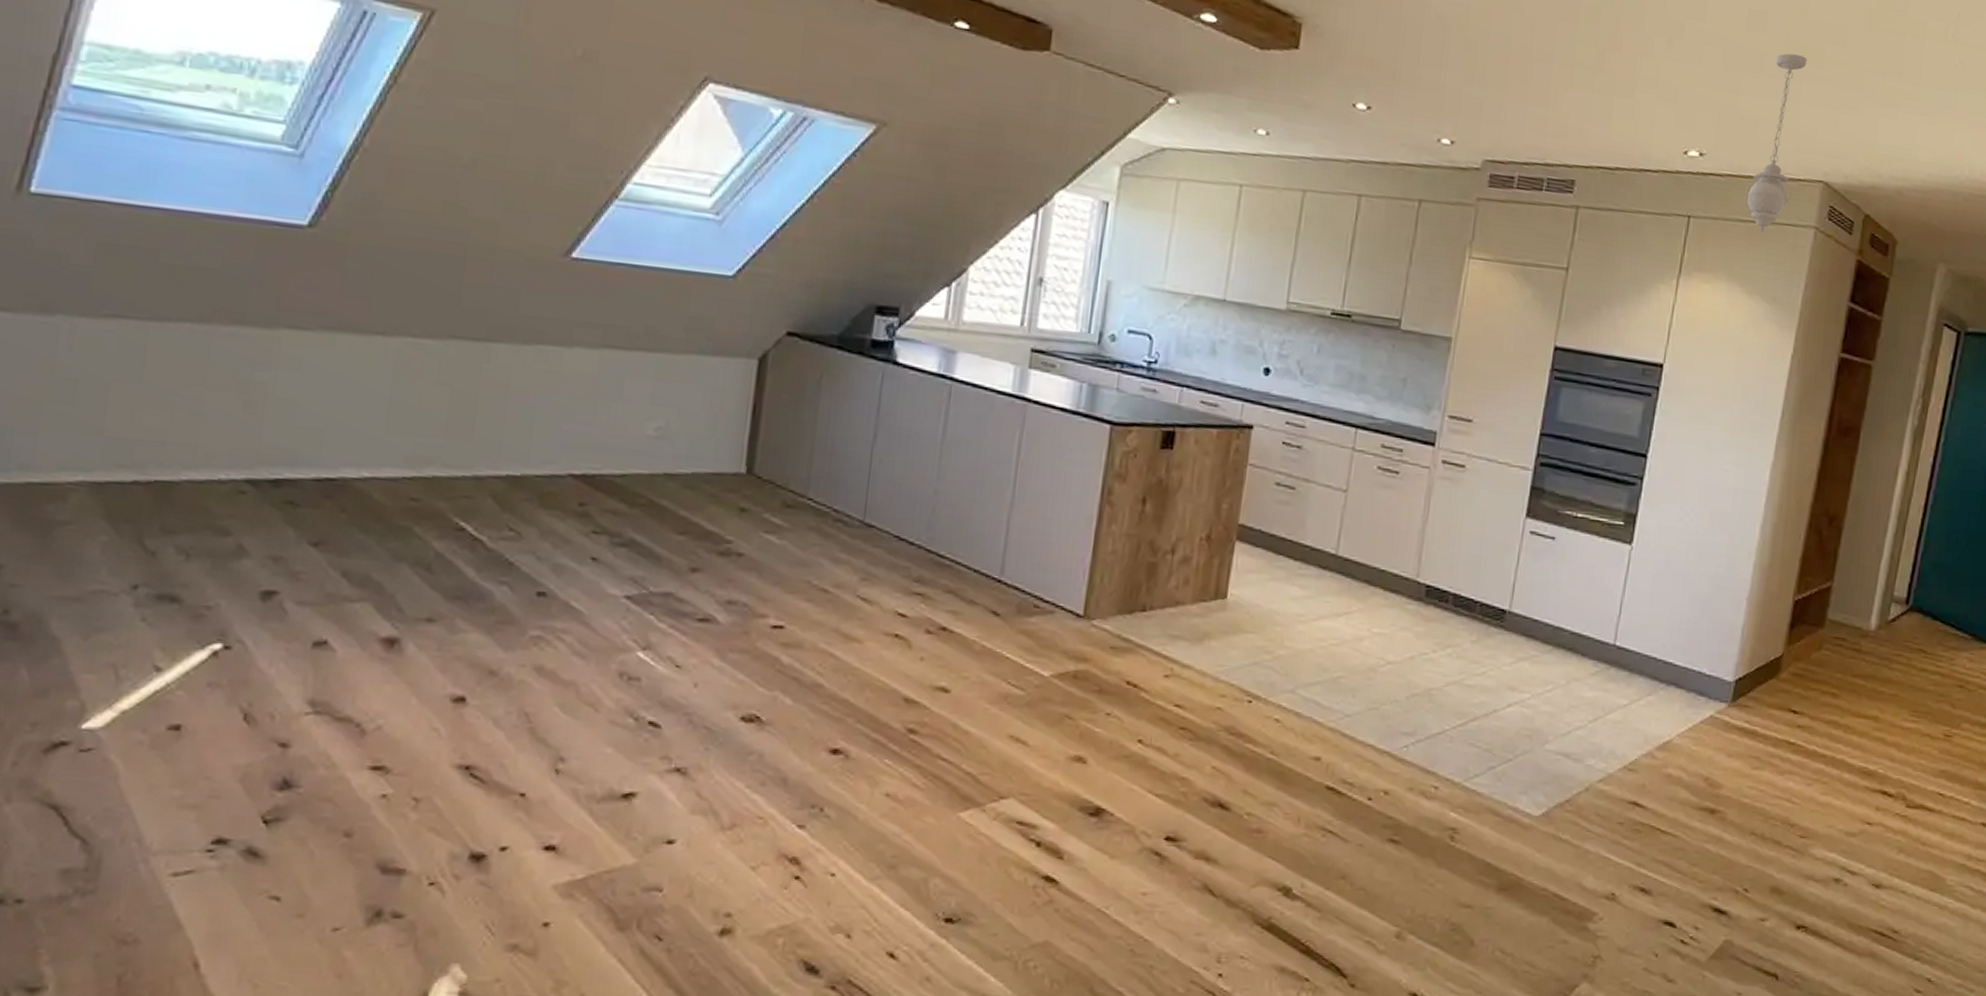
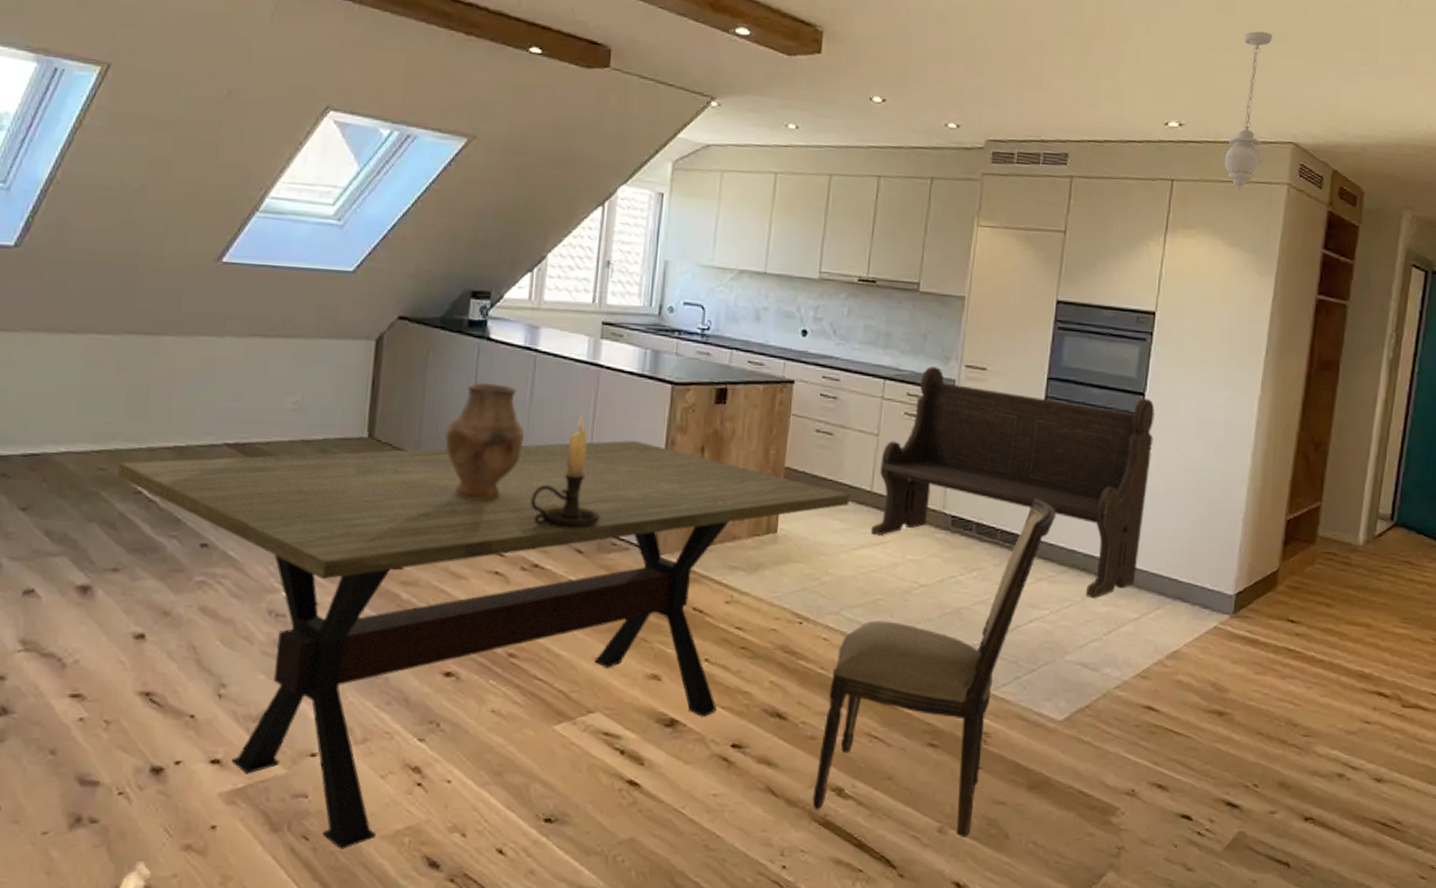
dining table: none [435,487,1313,953] -> present [118,440,851,850]
vase: none [839,412,936,551] -> present [445,382,525,500]
candle holder: none [939,454,1023,588] -> present [531,413,601,529]
dining chair: none [1255,568,1543,944] -> present [812,498,1057,837]
bench: none [1333,416,1657,682] -> present [870,367,1155,599]

